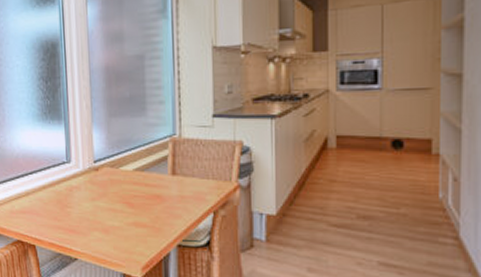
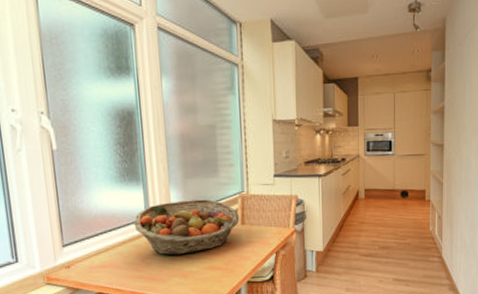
fruit basket: none [54,142,169,206] -> present [134,199,239,256]

